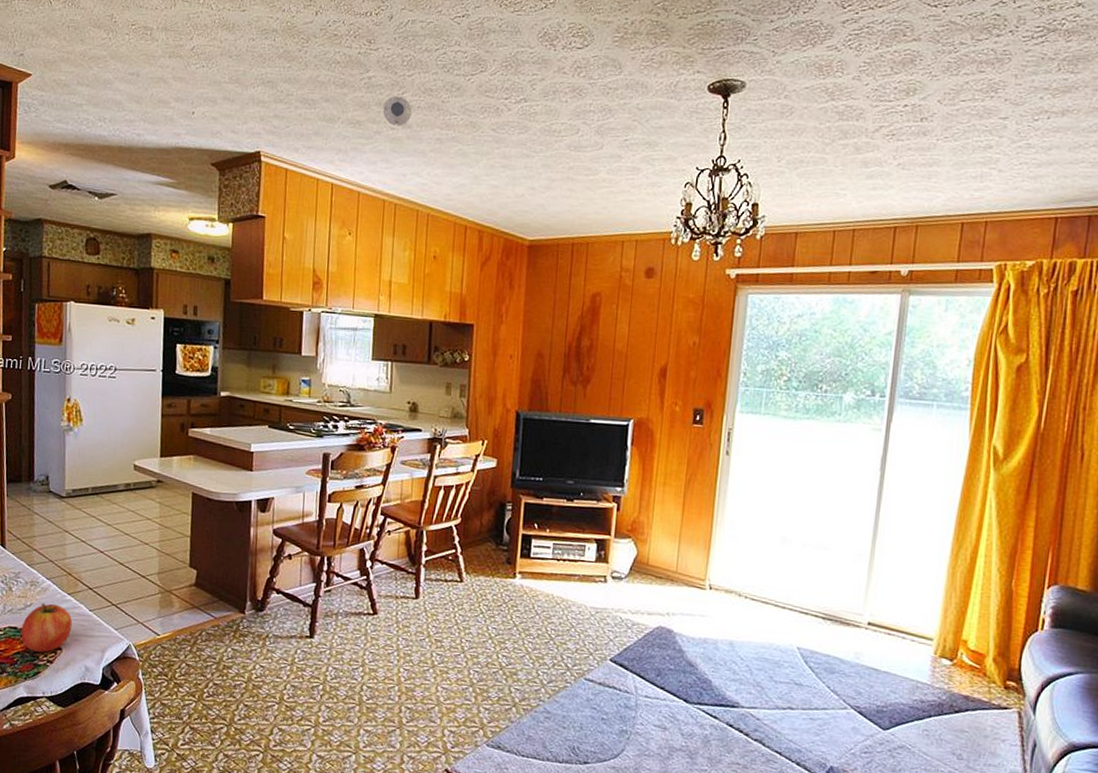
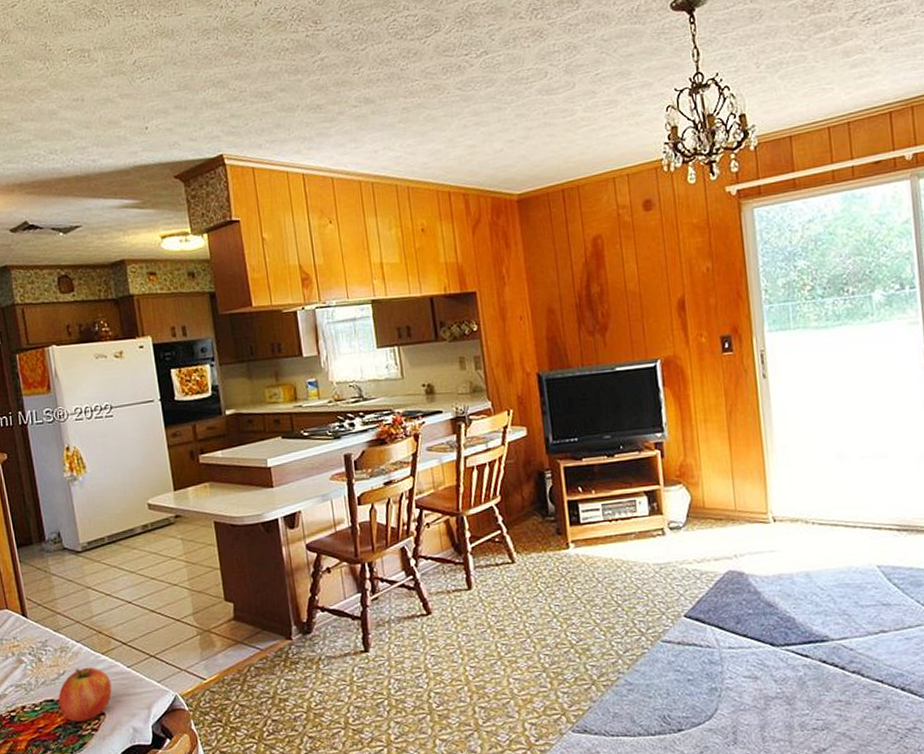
smoke detector: present [382,96,412,127] -> none [341,72,372,103]

